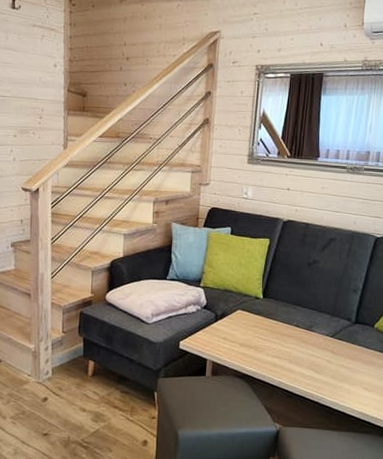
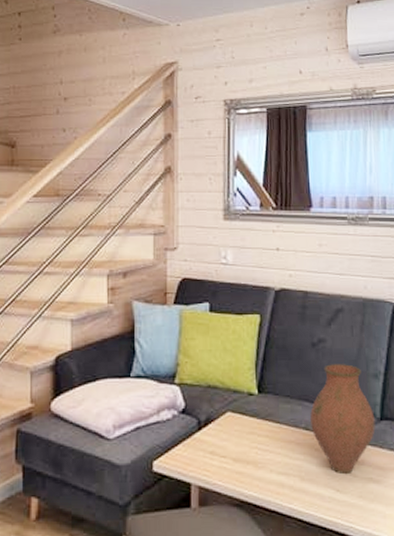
vase: none [301,280,351,361] -> present [310,364,375,475]

